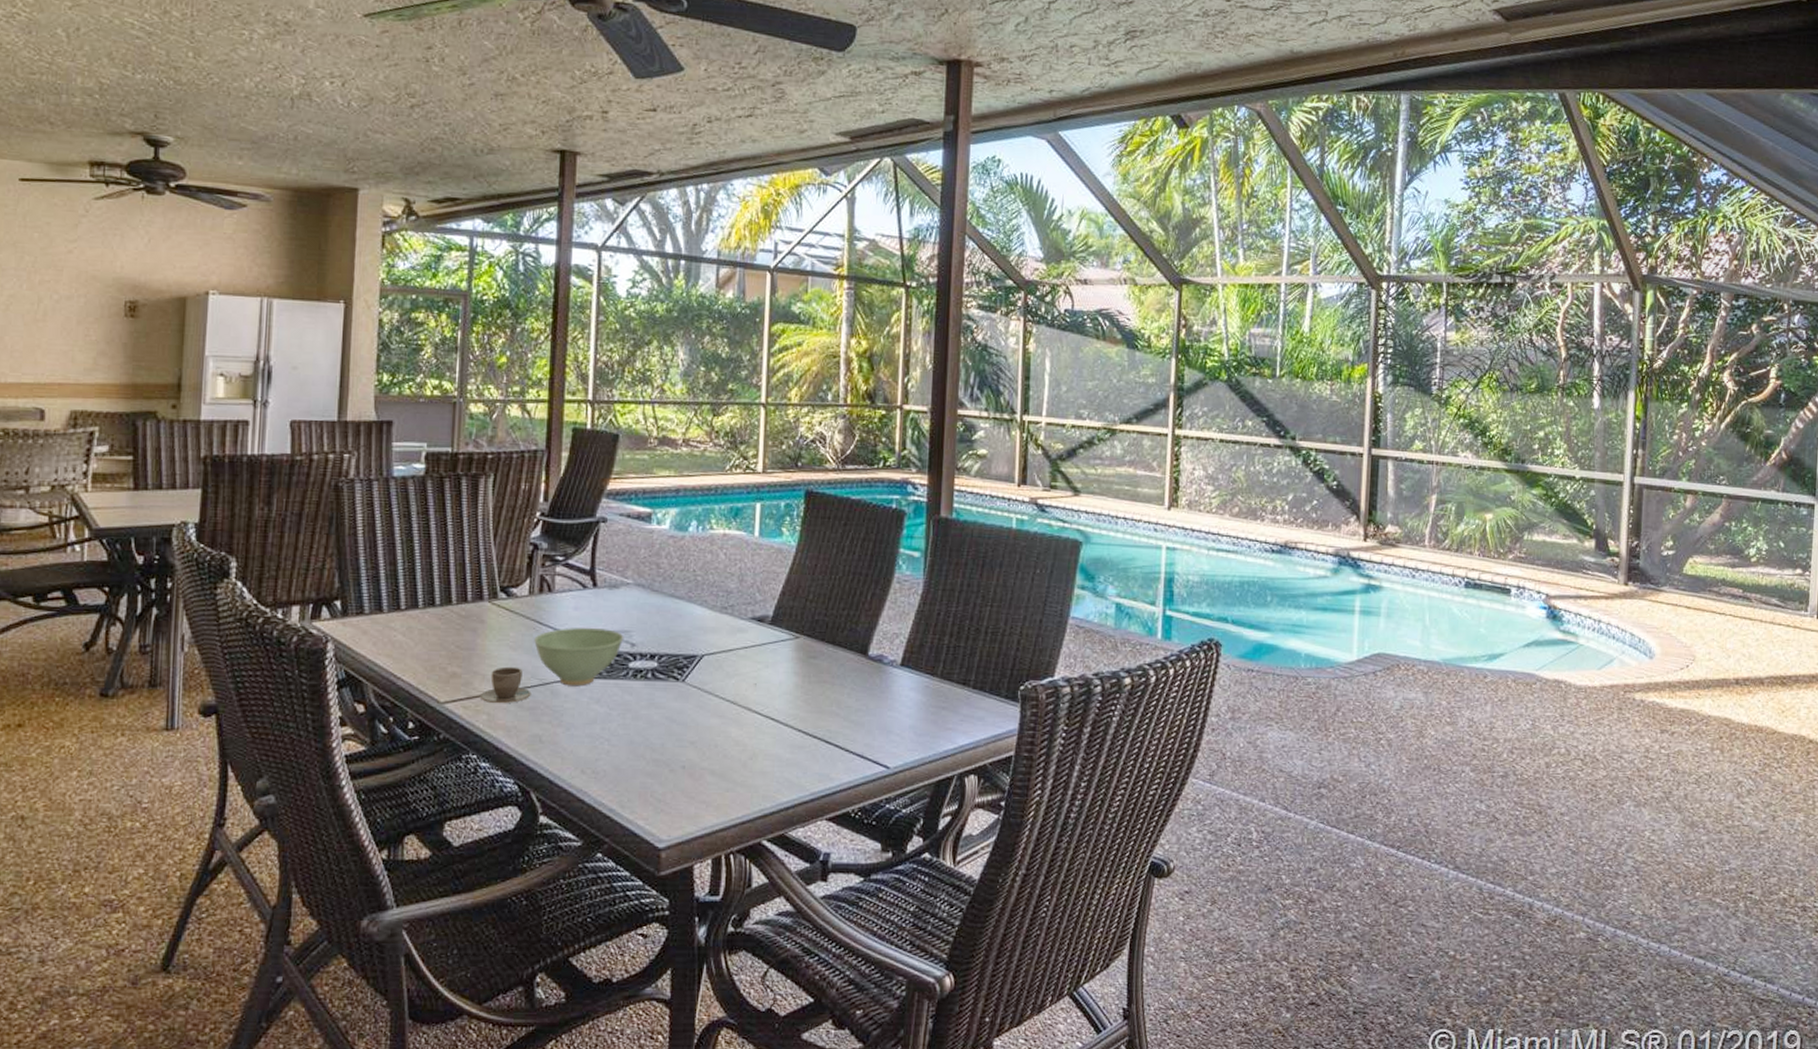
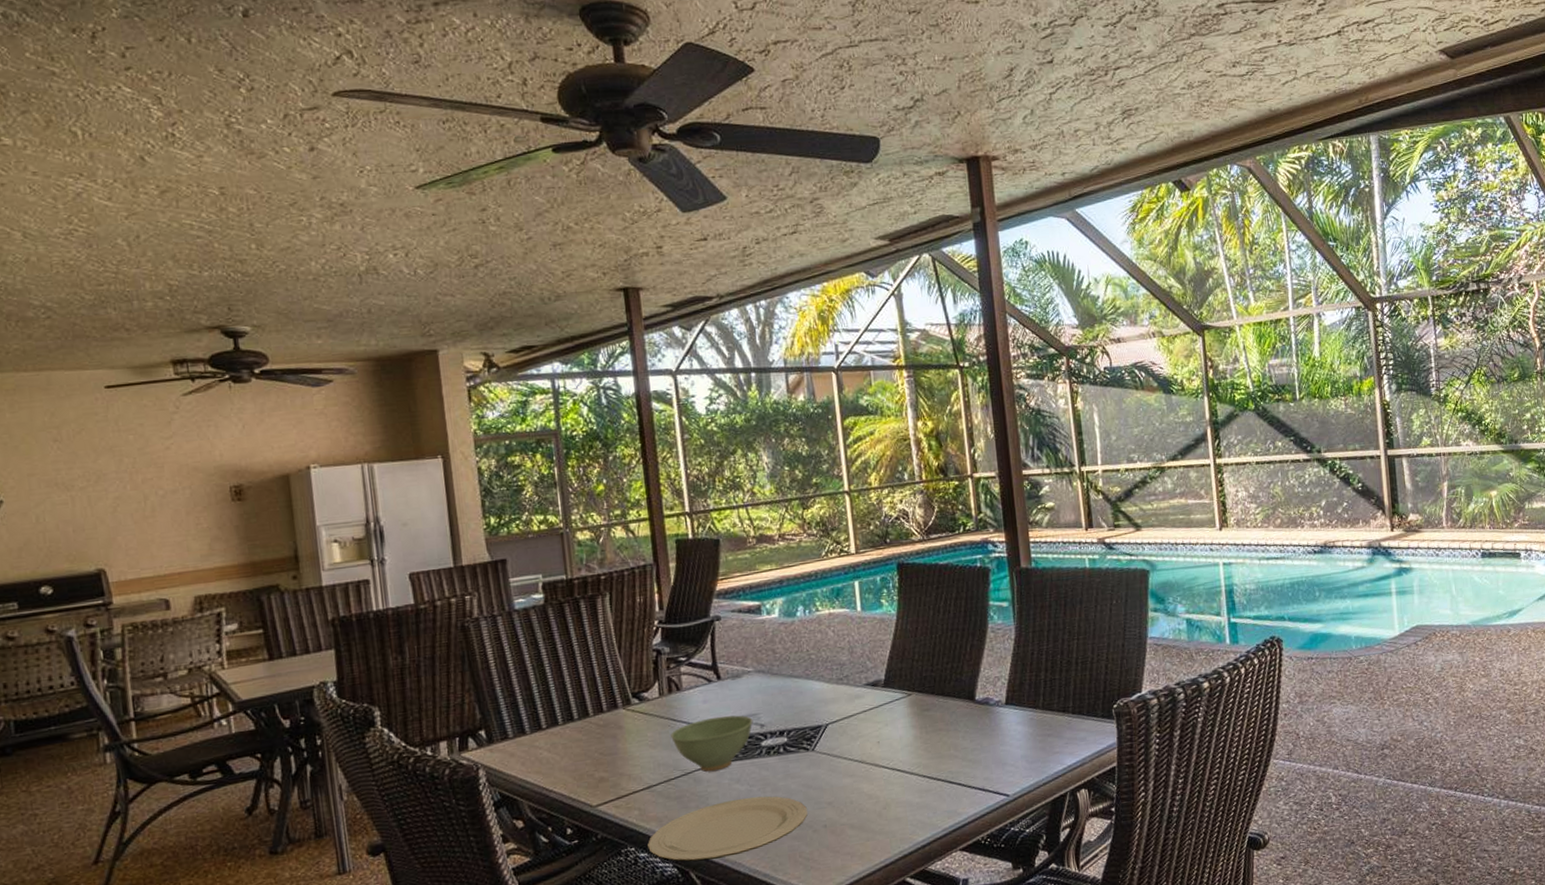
teacup: present [479,666,532,704] -> none [628,763,676,799]
plate: none [491,720,667,783] -> present [647,796,808,862]

